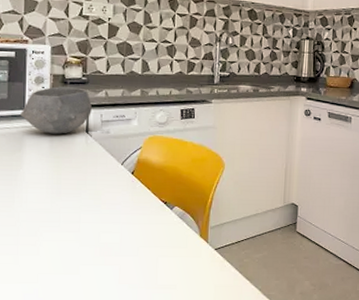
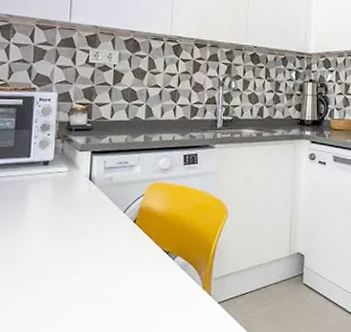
bowl: present [20,86,92,134] -> none [25,133,96,182]

